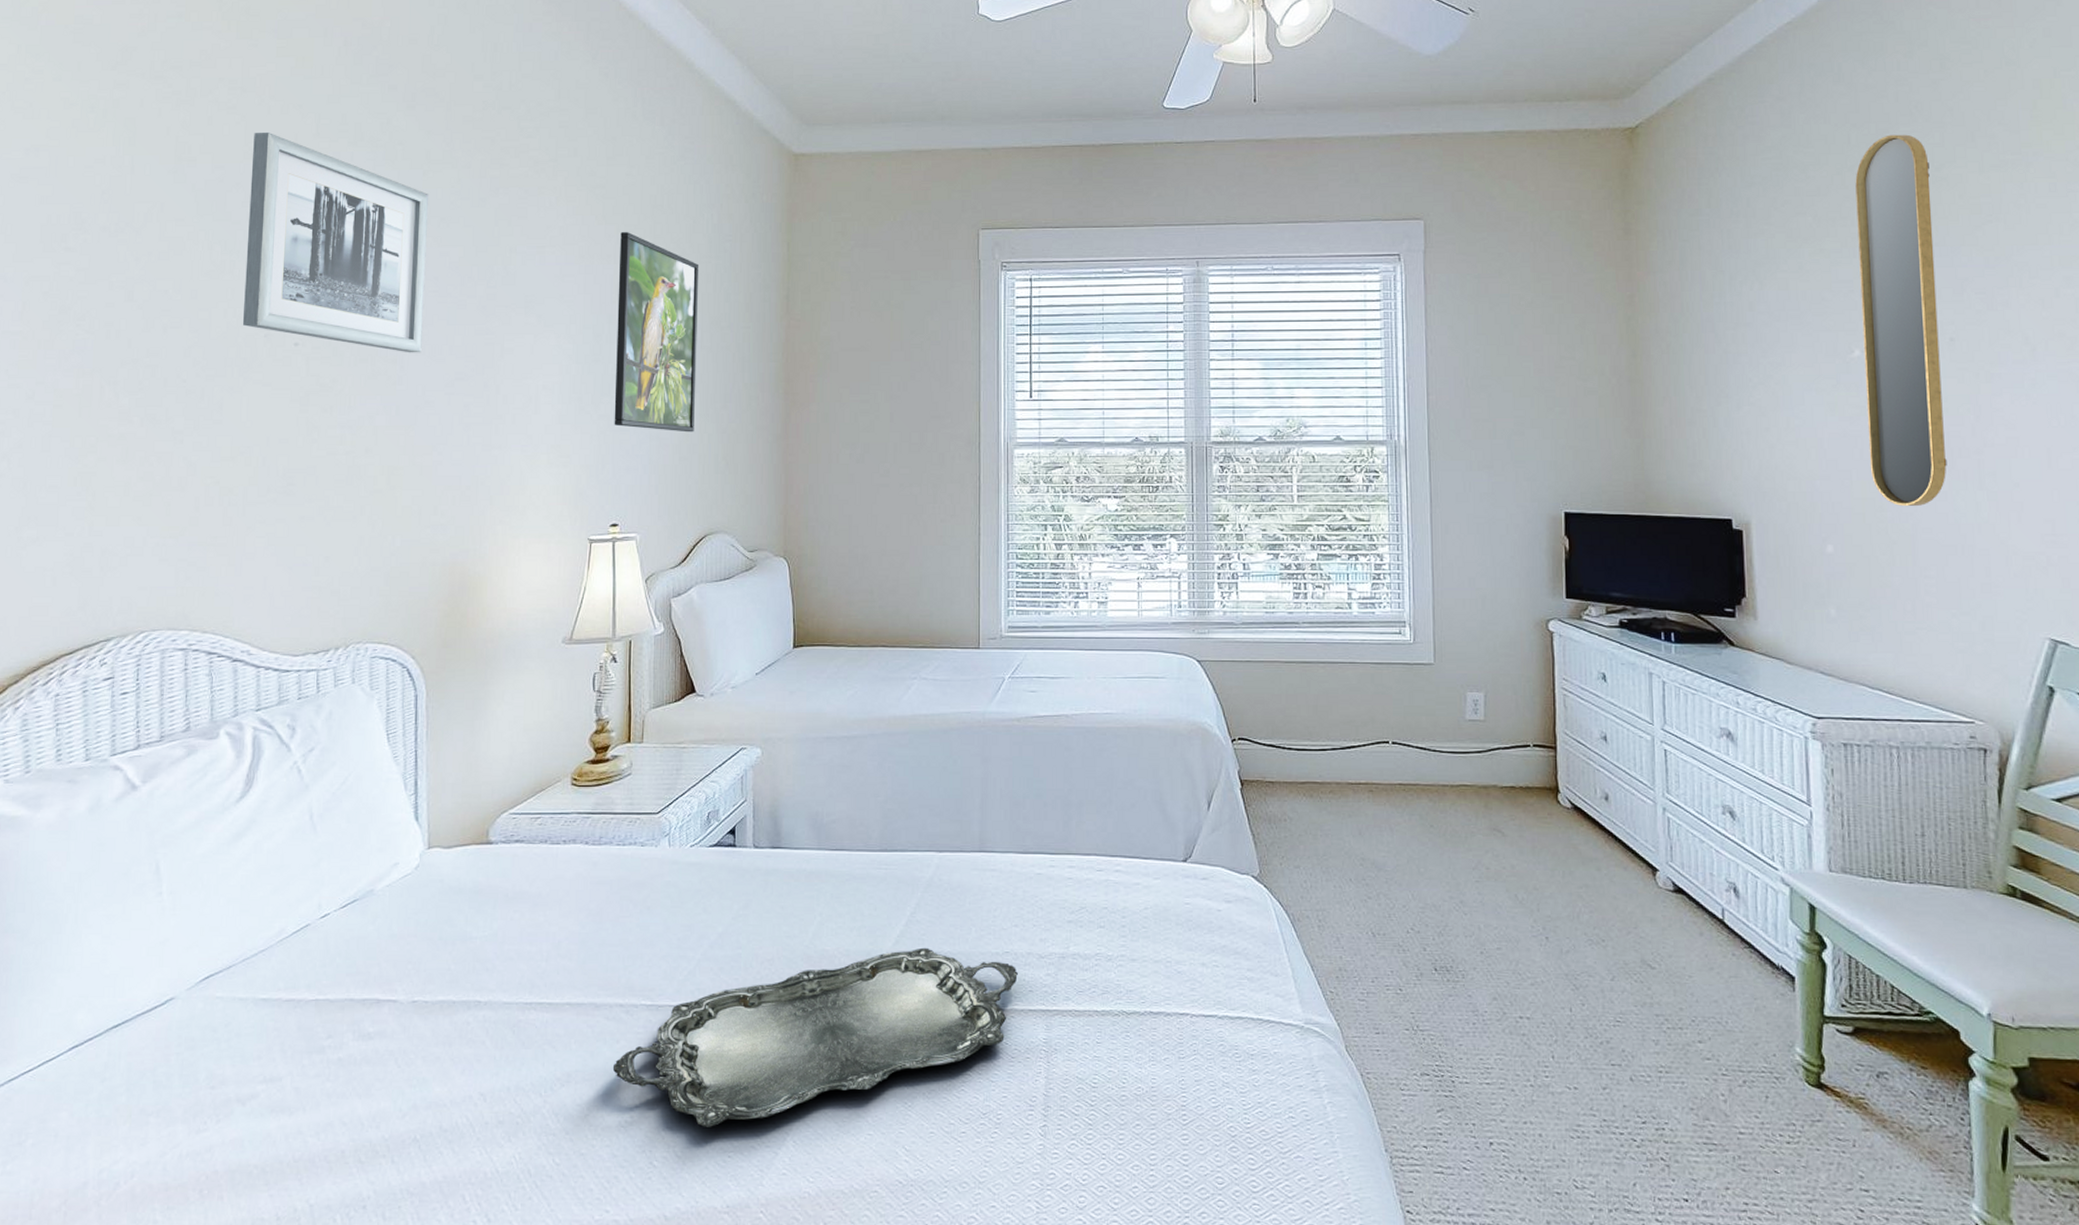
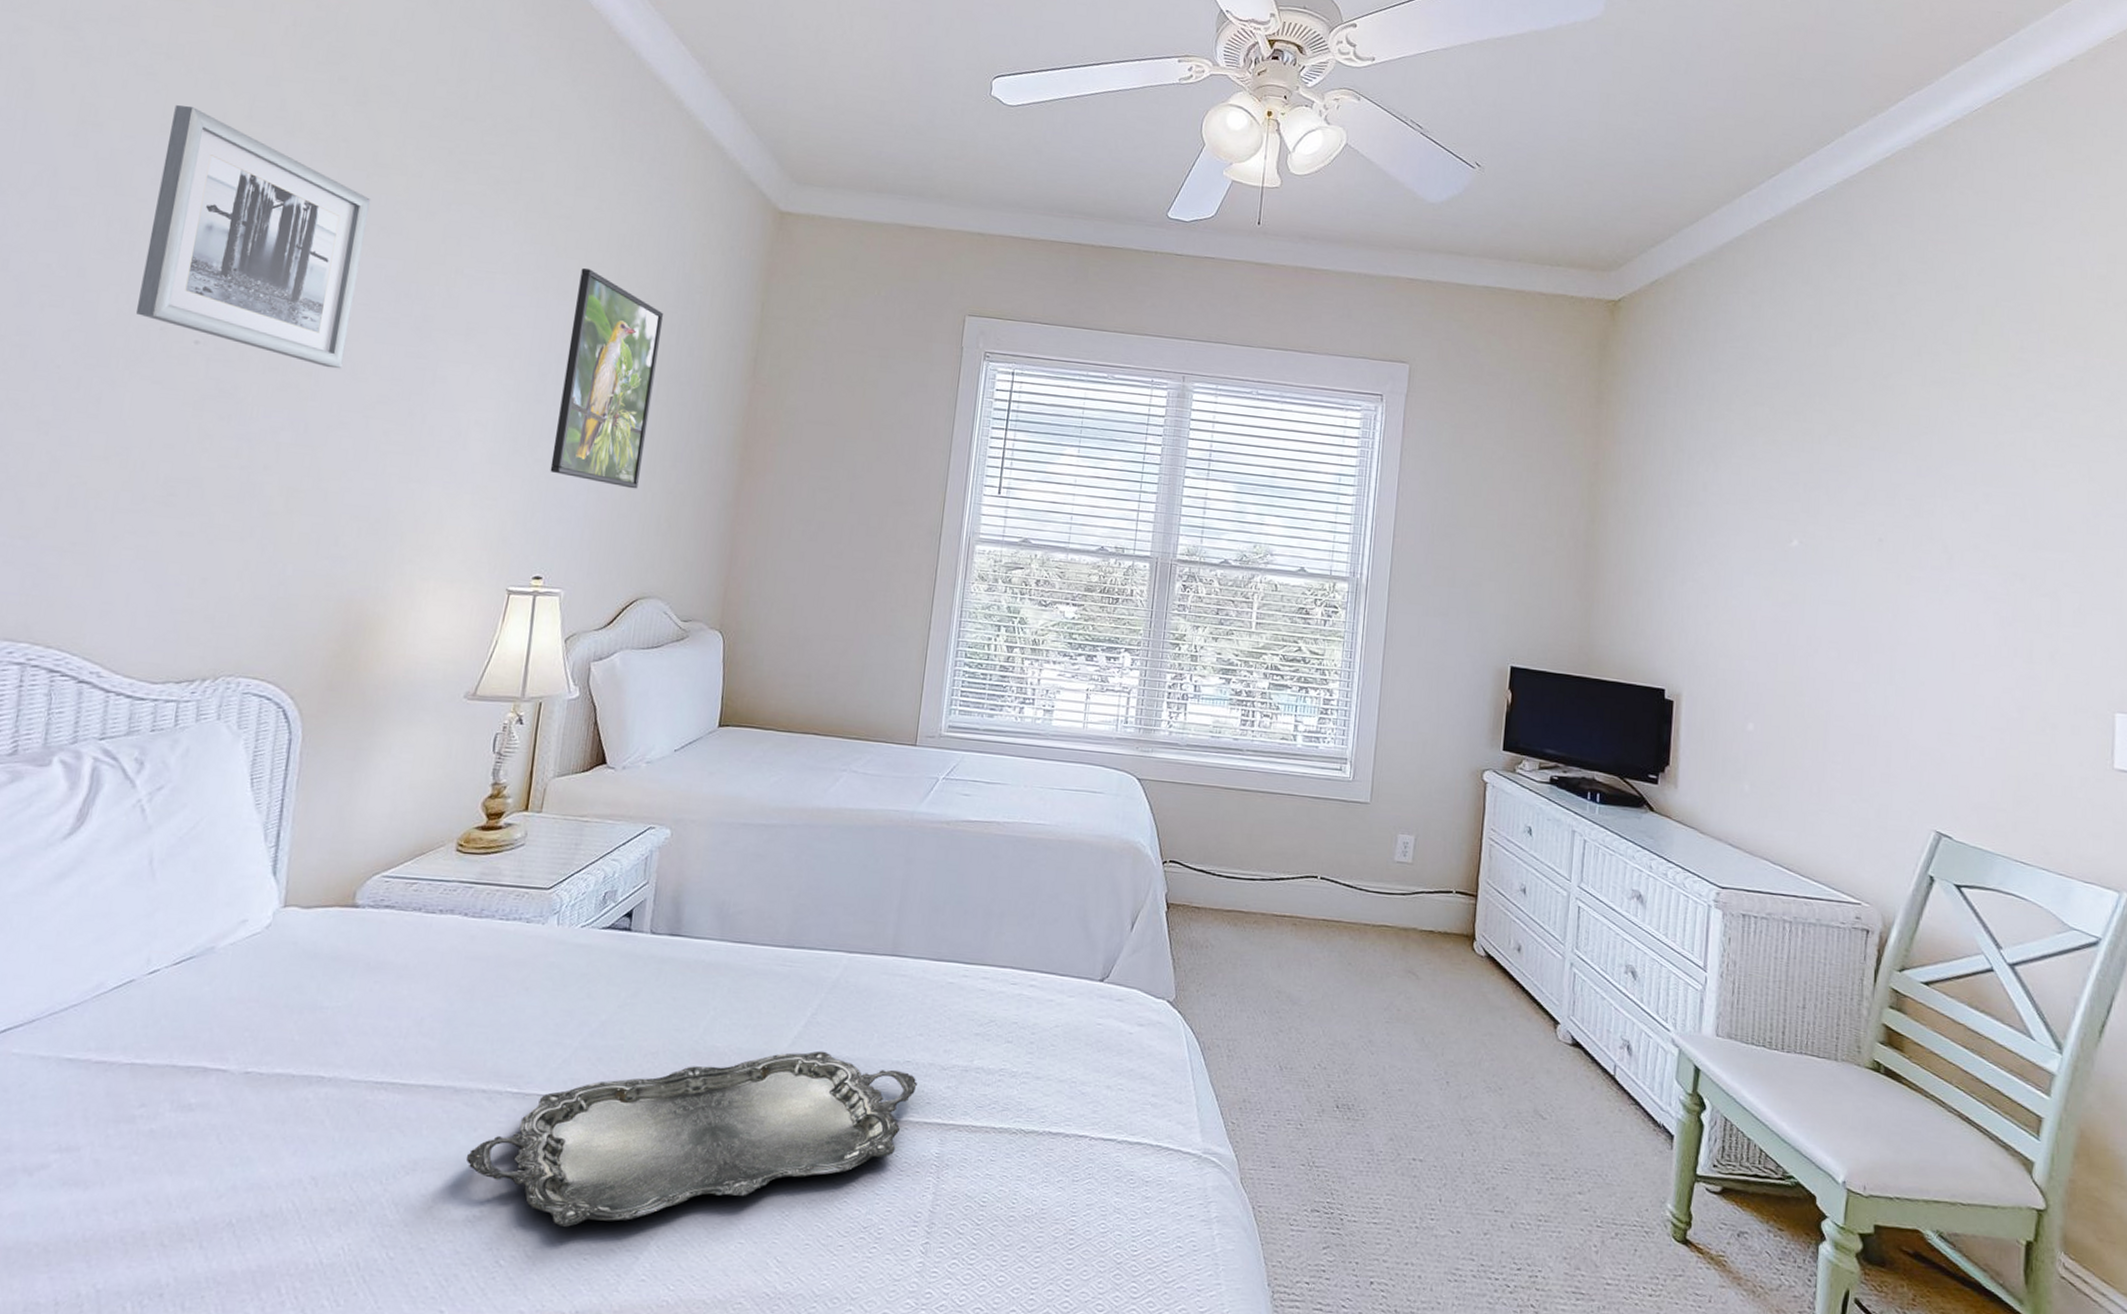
home mirror: present [1855,134,1947,506] -> none [1795,339,1878,694]

